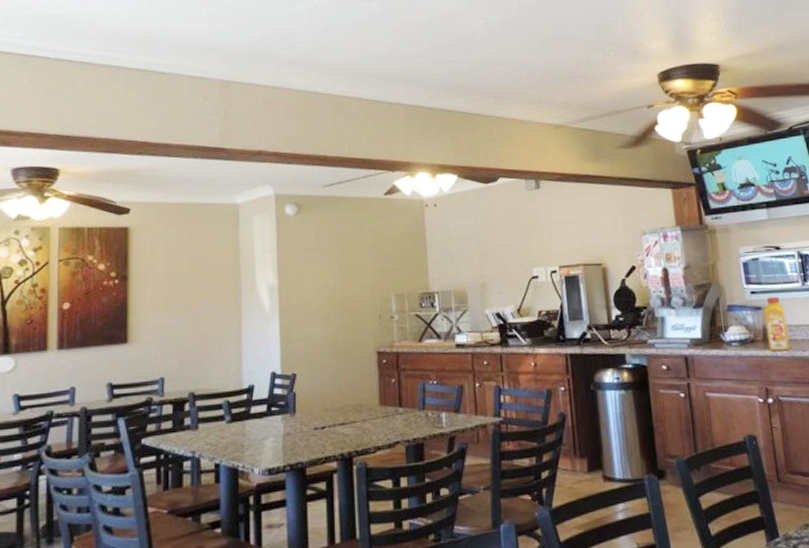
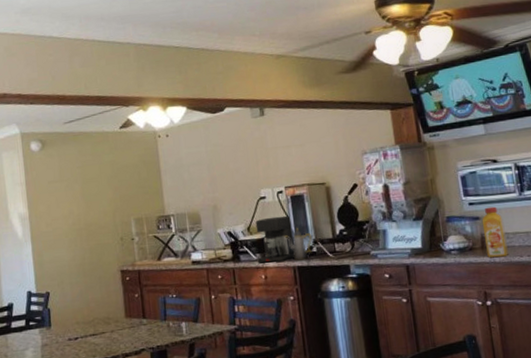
coffee maker: none [526,297,568,349] -> present [255,215,295,264]
coffee pot: none [557,312,587,348] -> present [284,228,313,261]

